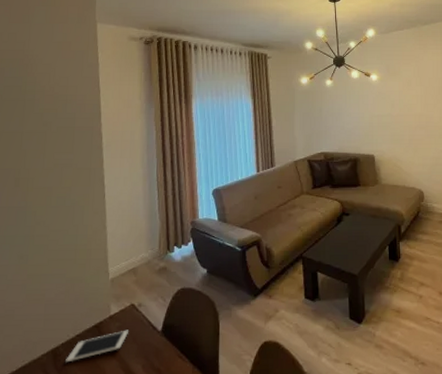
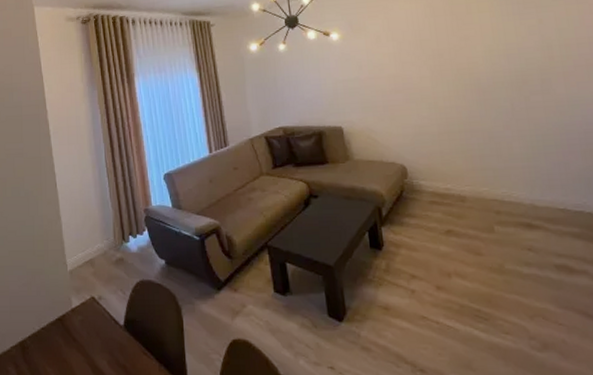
cell phone: present [65,330,128,363] -> none [33,323,91,356]

